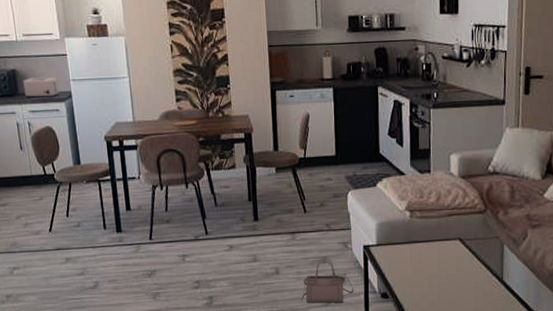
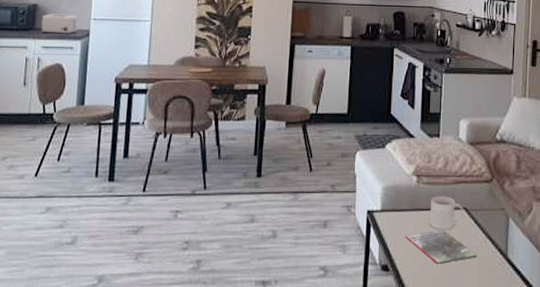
handbag: present [302,257,354,304] -> none [297,221,354,274]
magazine: none [402,259,473,290] -> present [405,229,477,264]
mug: none [424,228,458,260] -> present [429,196,463,230]

